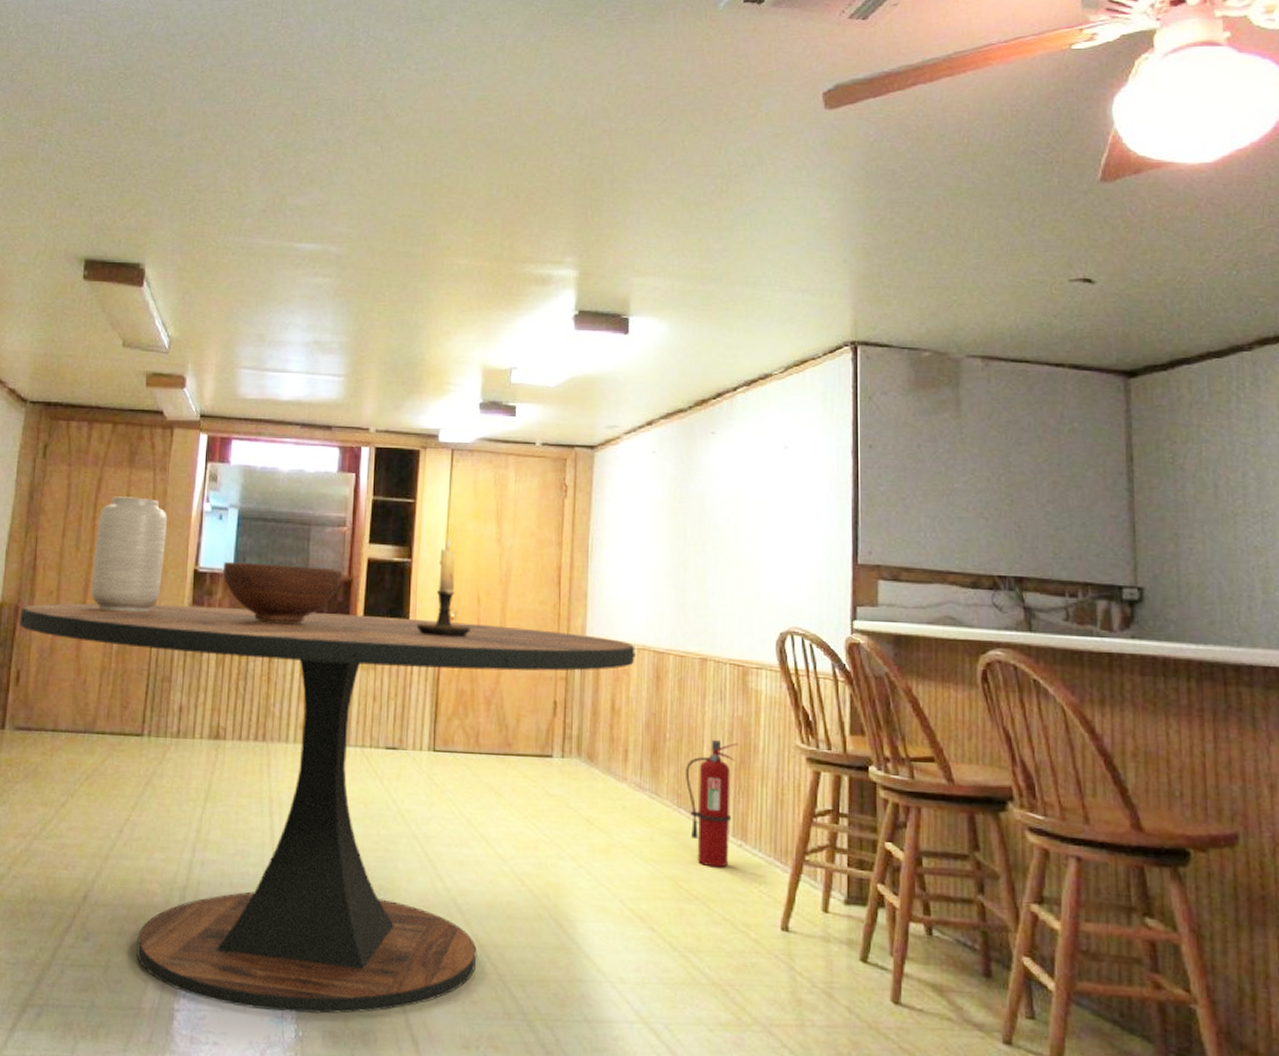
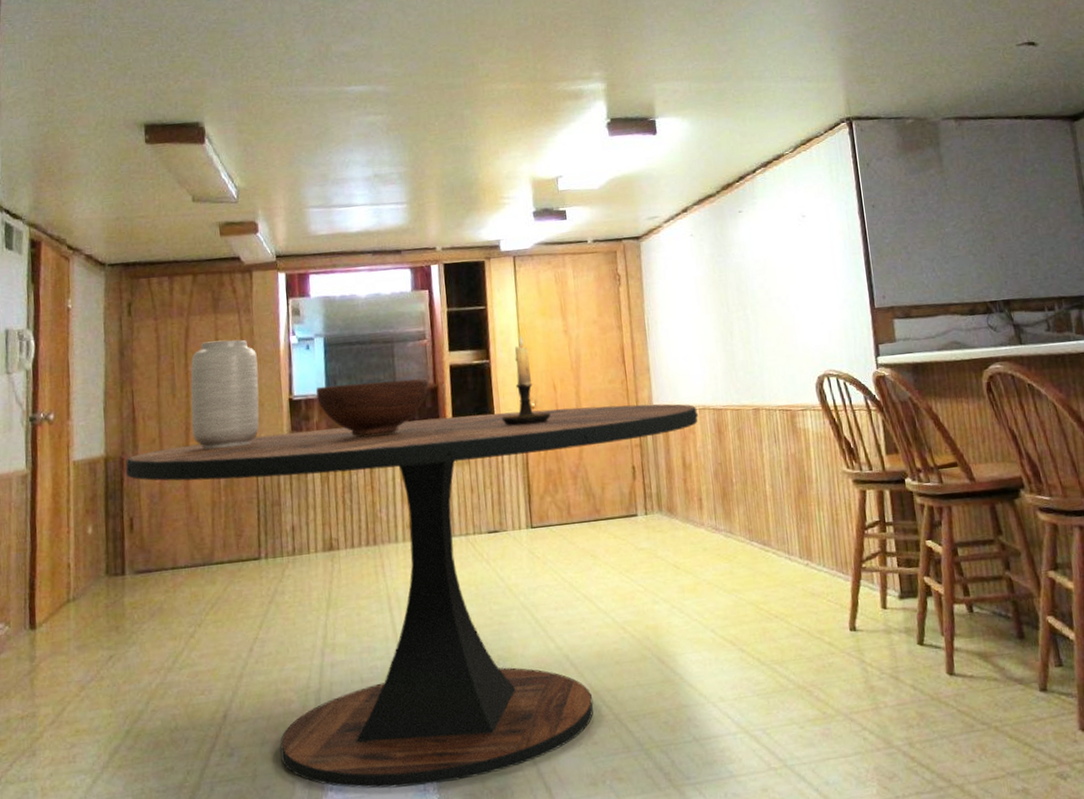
fire extinguisher: present [686,740,738,868] -> none [753,477,800,588]

